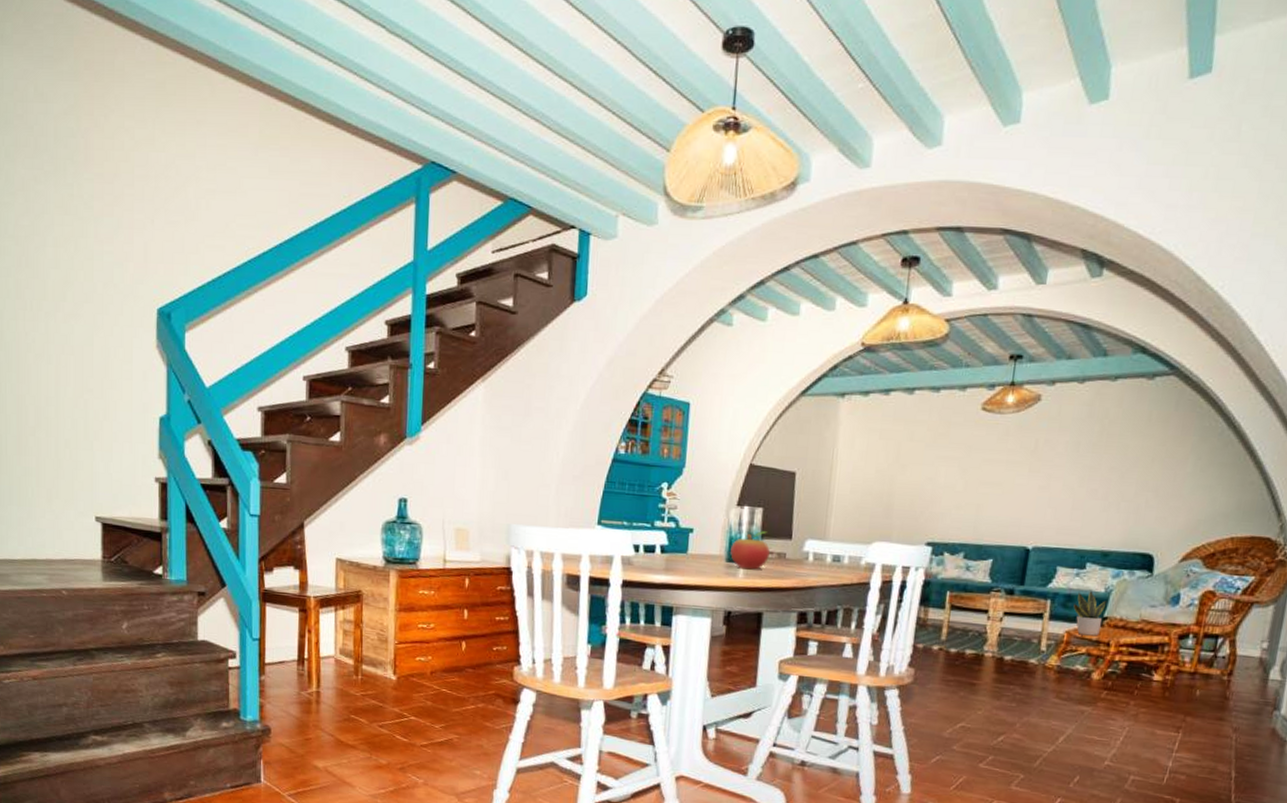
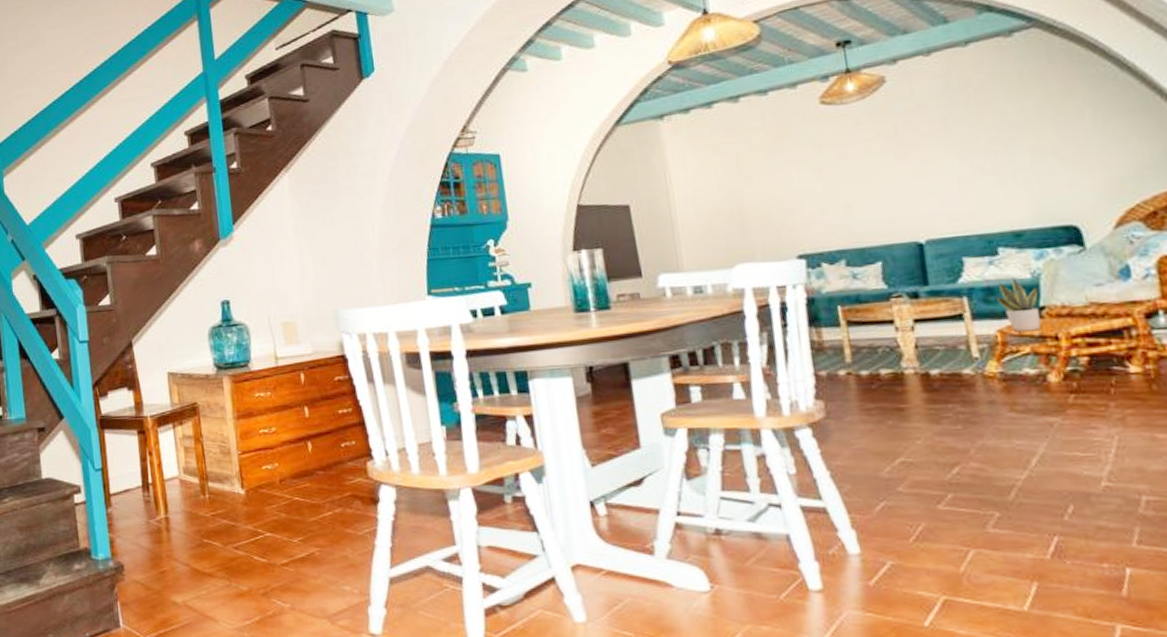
fruit: present [730,531,770,570] -> none [576,273,621,318]

